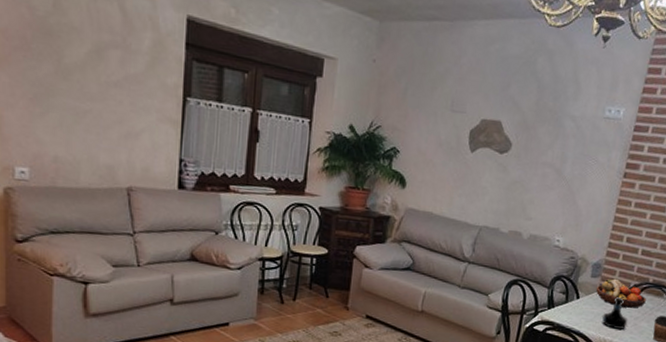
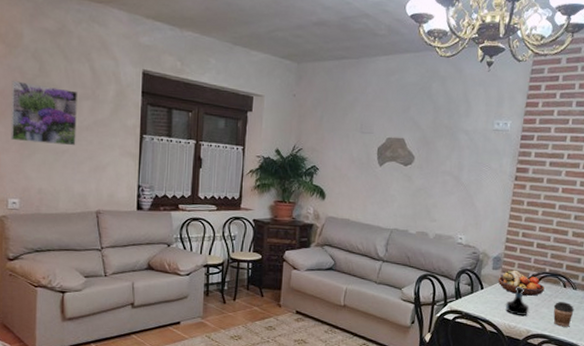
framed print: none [17,17,103,106] -> present [11,81,77,146]

